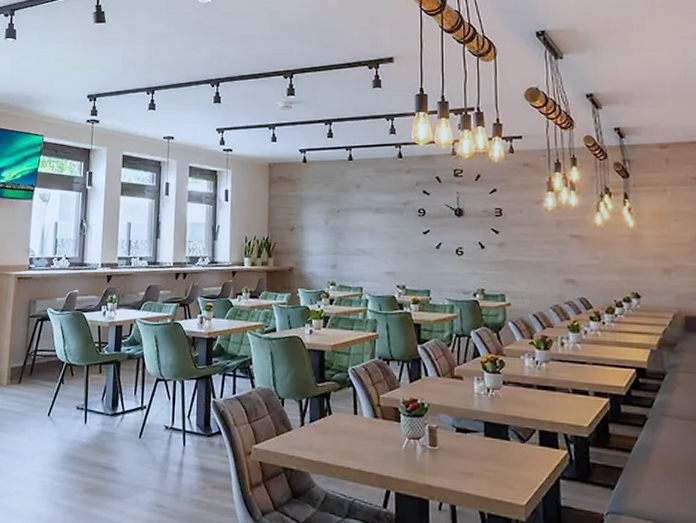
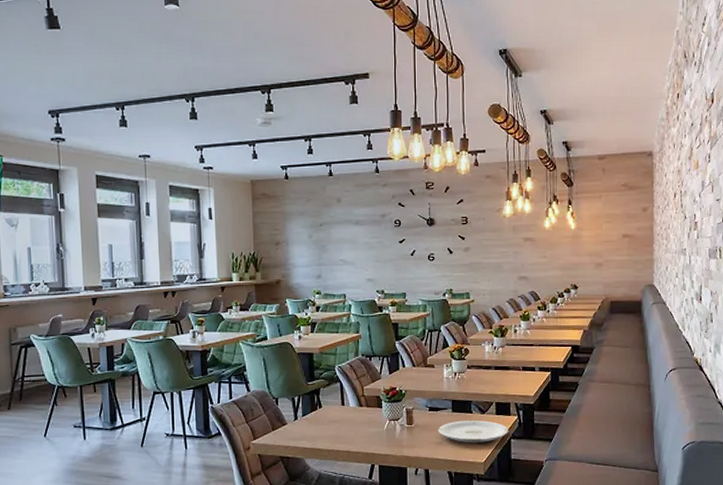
plate: none [467,448,556,480] -> present [438,420,508,443]

